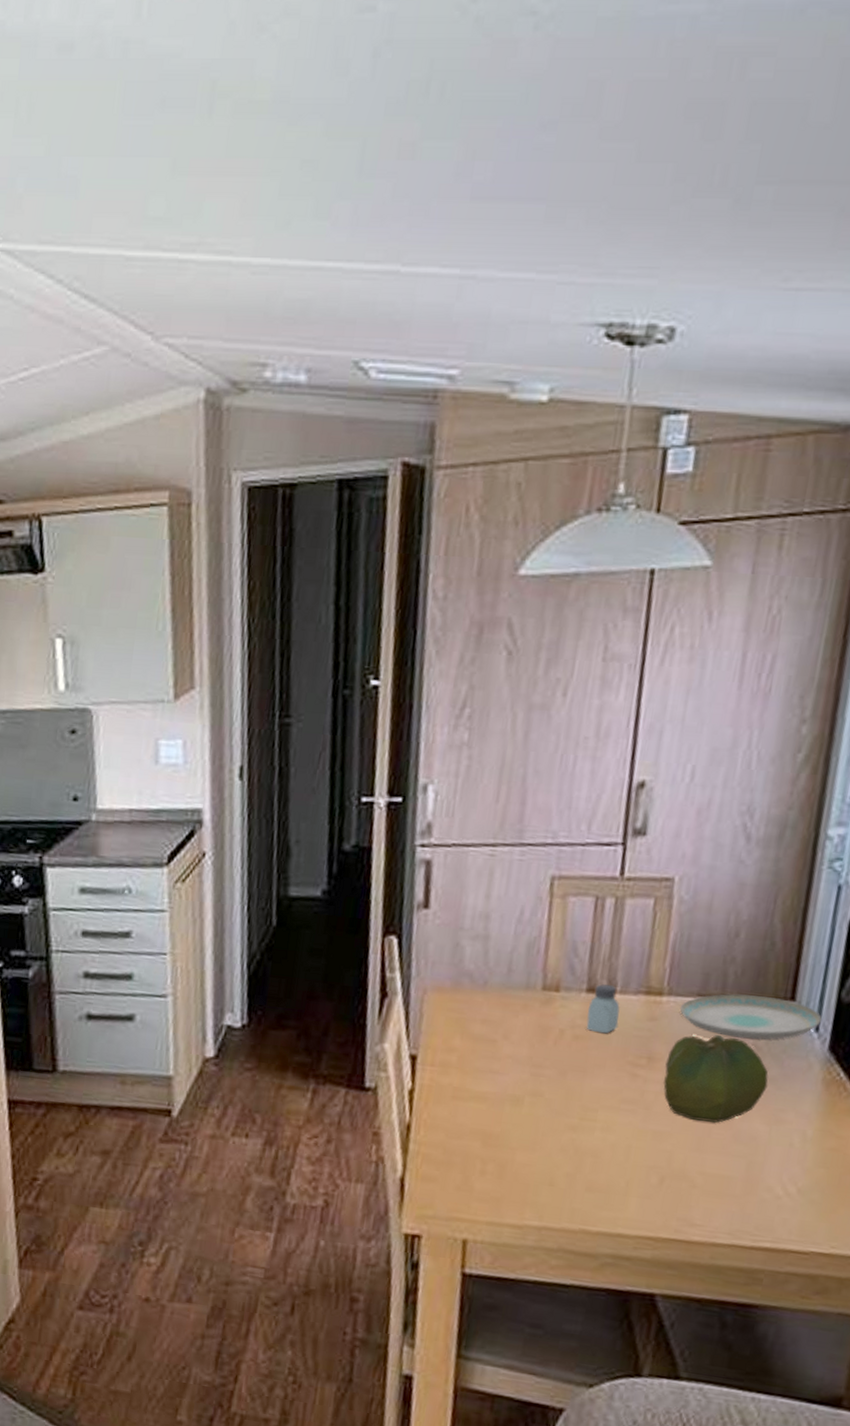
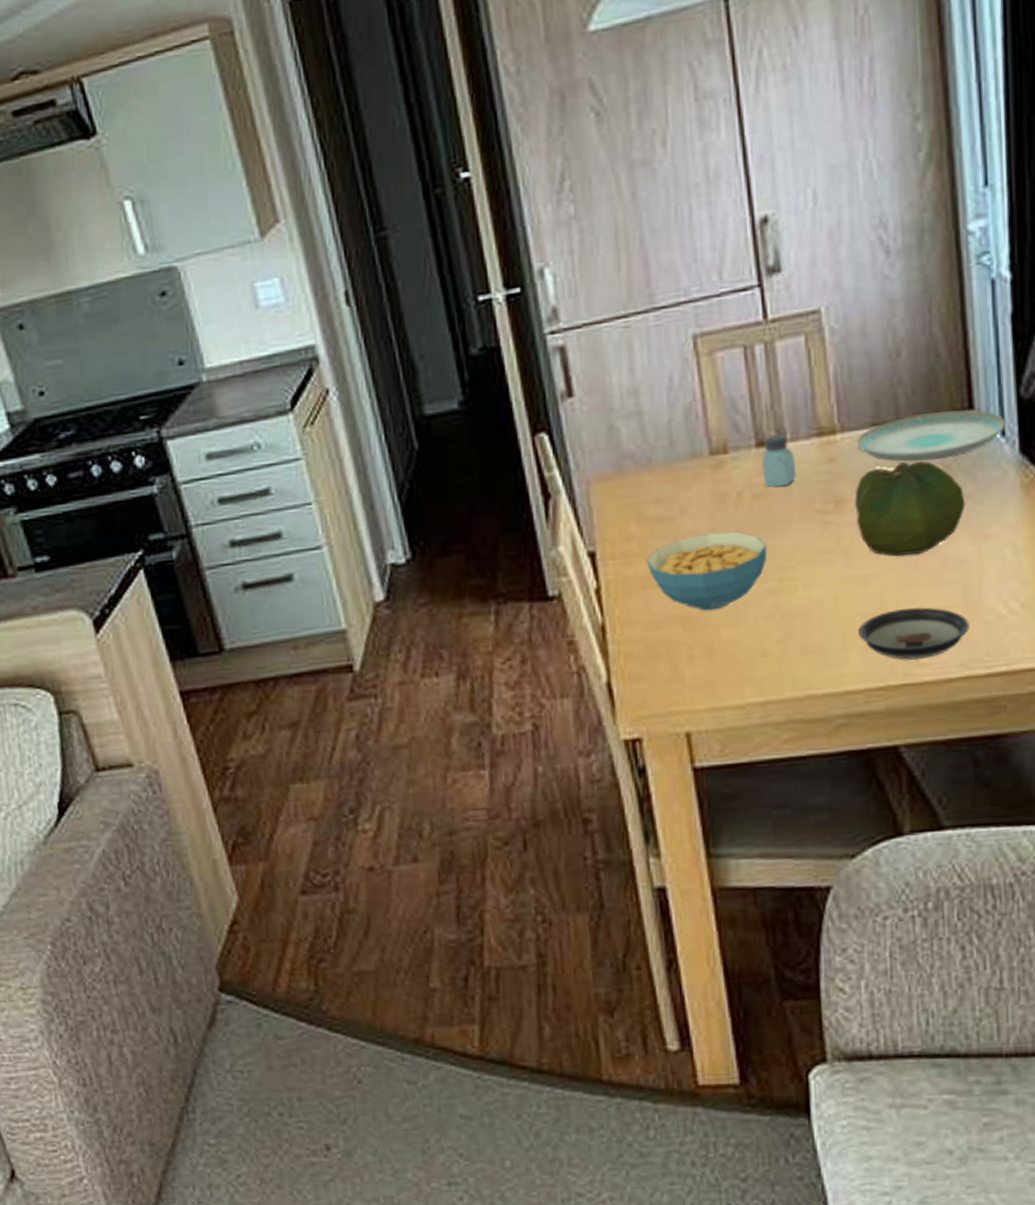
cereal bowl: none [461,1060,576,1133] -> present [645,531,768,611]
saucer: none [642,1169,746,1220] -> present [858,607,969,660]

